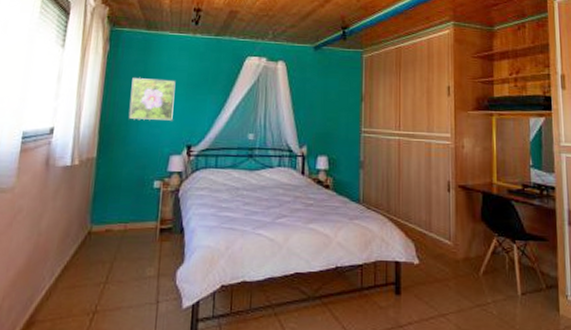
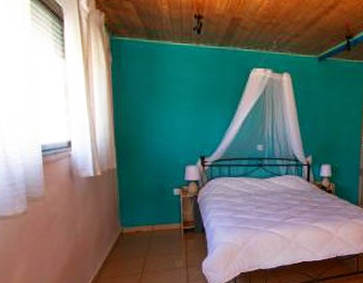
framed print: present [129,78,176,121] -> none [140,91,185,133]

